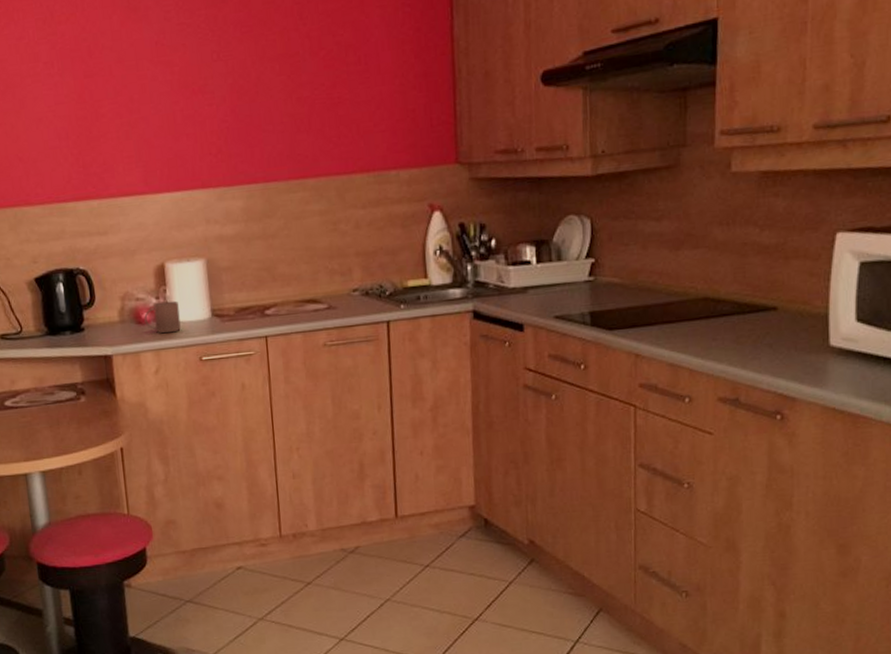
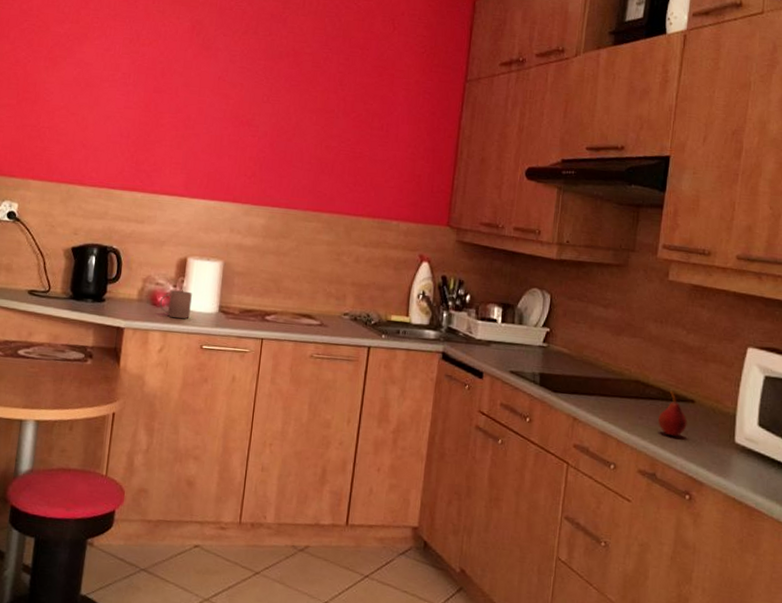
fruit: none [736,301,771,353] -> present [658,390,687,437]

